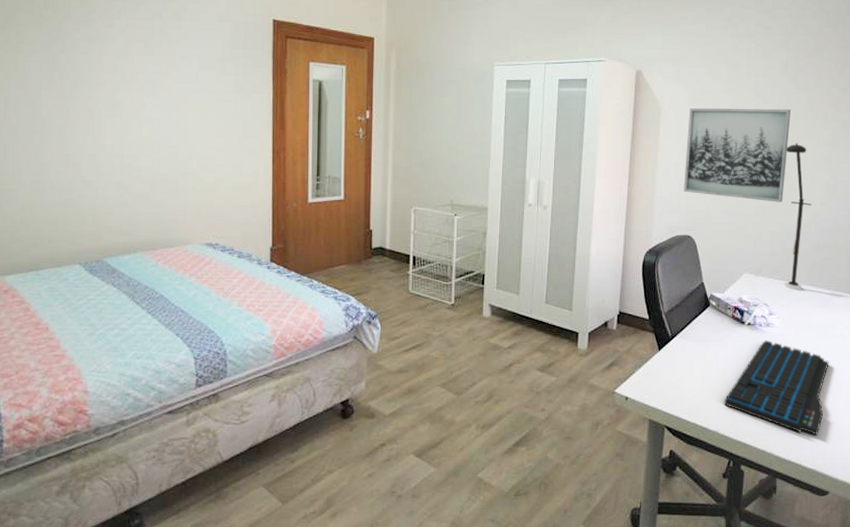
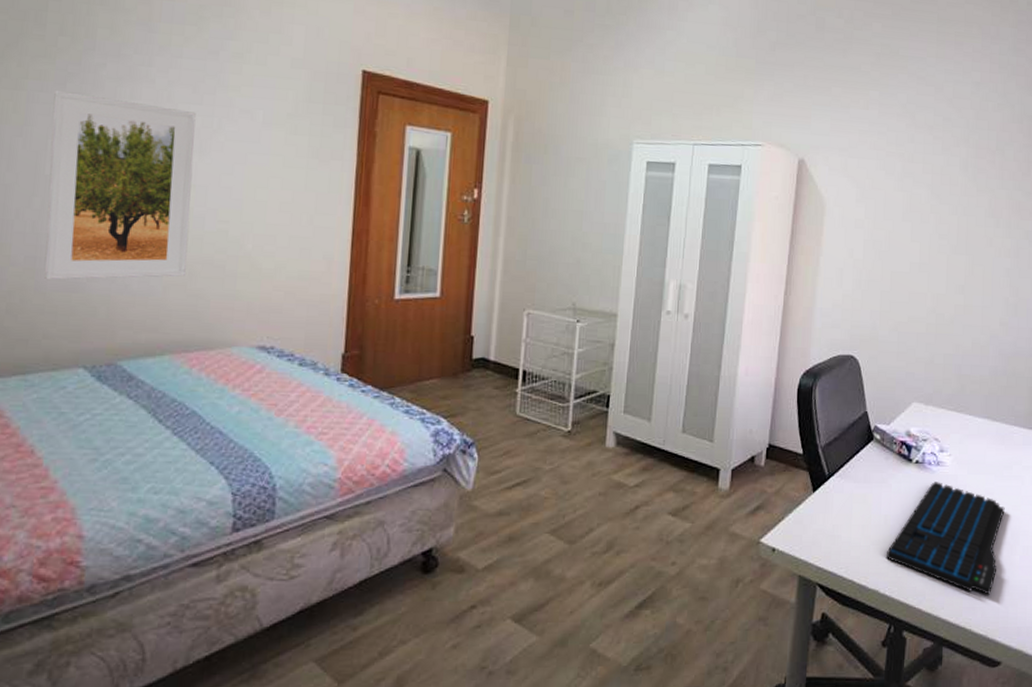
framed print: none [43,51,149,198] -> present [44,89,196,281]
wall art: present [684,108,791,202] -> none [848,206,970,320]
desk lamp: present [784,143,812,291] -> none [957,252,990,424]

